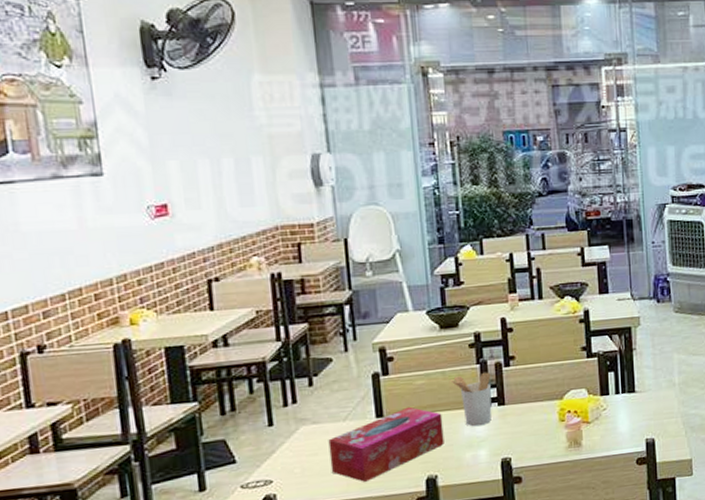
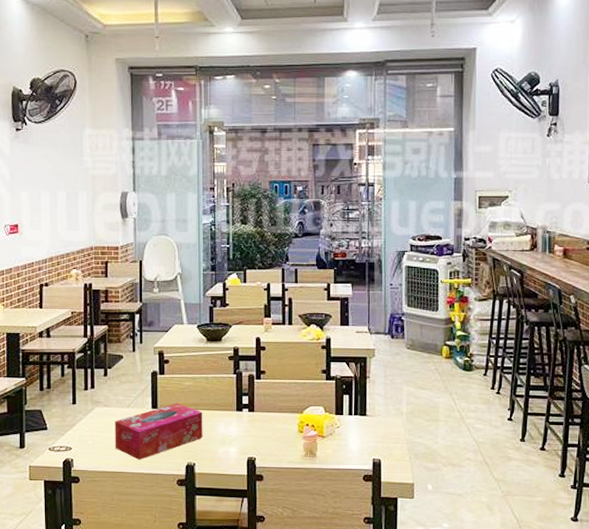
utensil holder: present [450,372,492,427] -> none [212,381,245,427]

